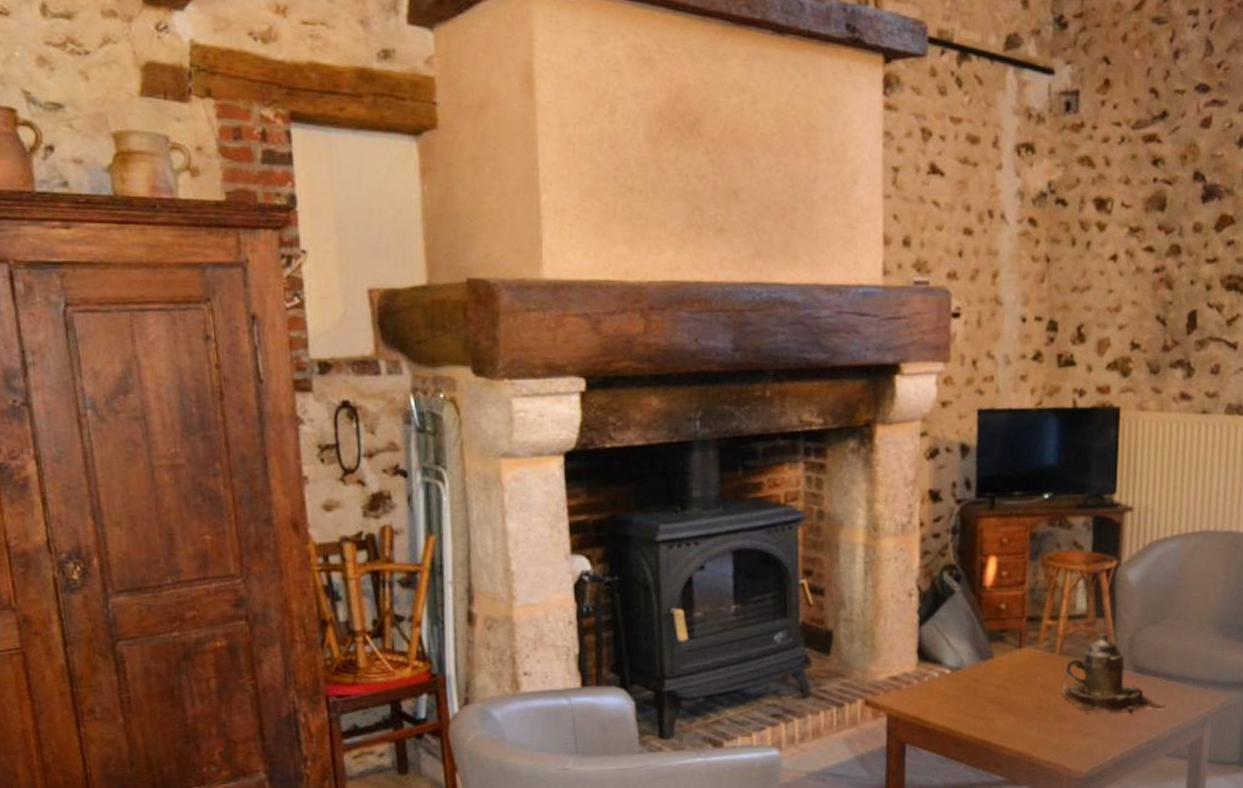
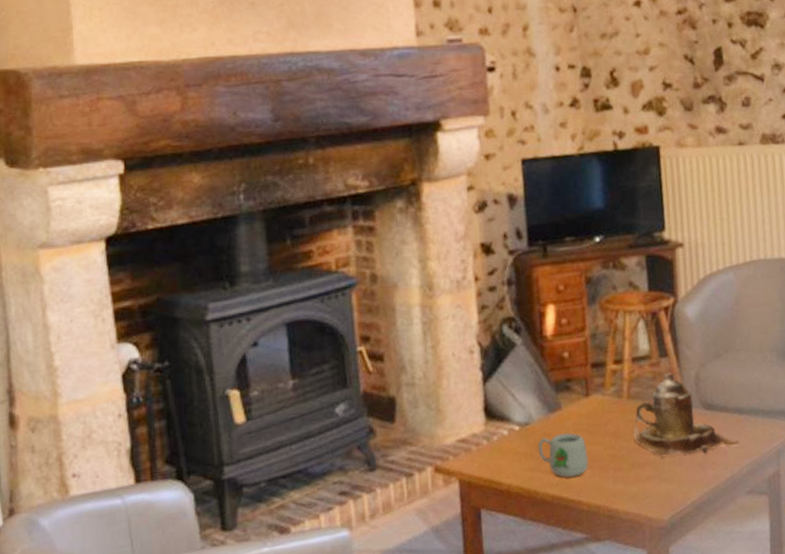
mug: none [966,680,1015,724] -> present [538,432,589,478]

